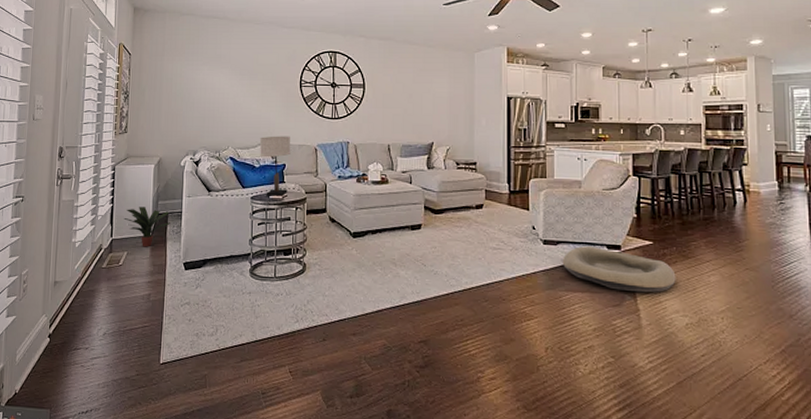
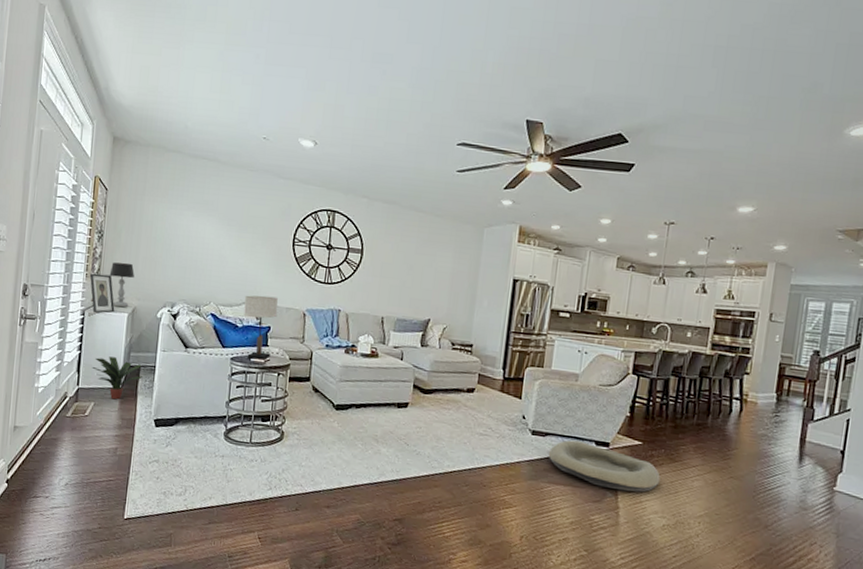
picture frame: none [118,131,142,168] -> present [89,273,115,314]
table lamp: none [136,118,158,160] -> present [109,262,135,308]

